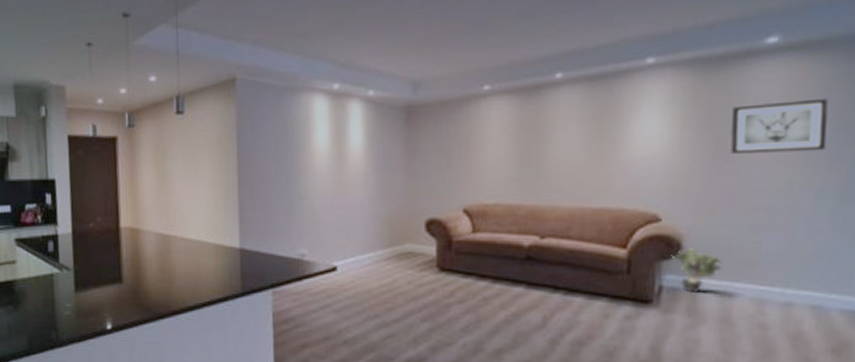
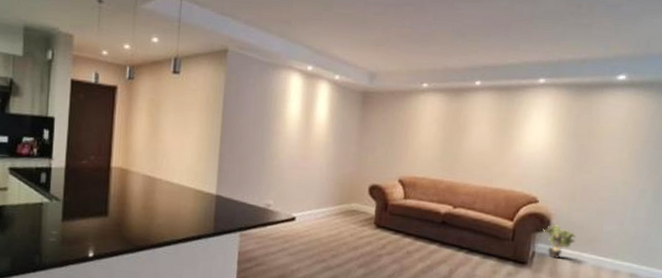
wall art: present [730,98,829,154] -> none [588,122,653,162]

